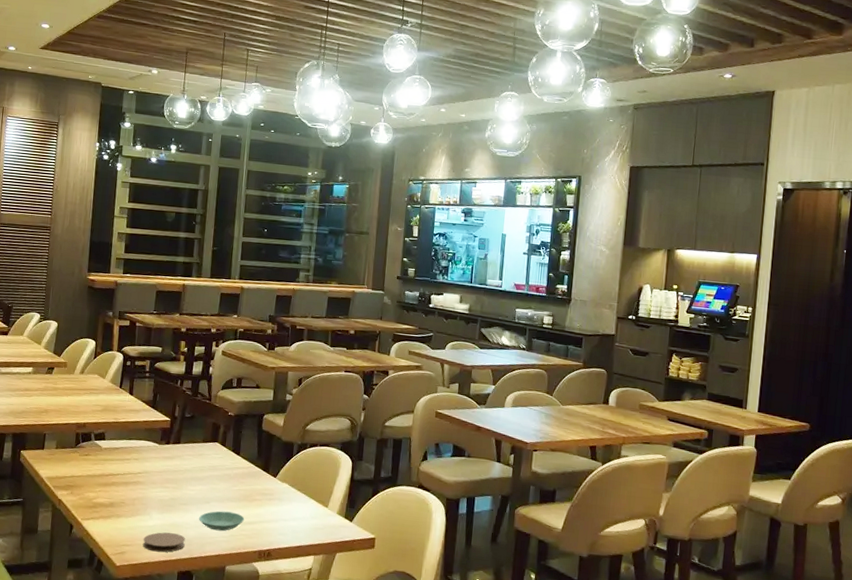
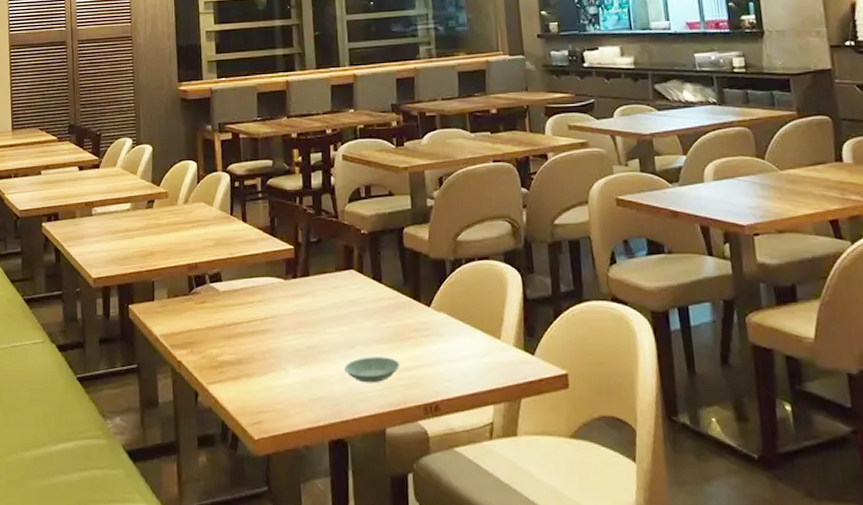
coaster: present [142,532,185,553] -> none [281,391,332,418]

